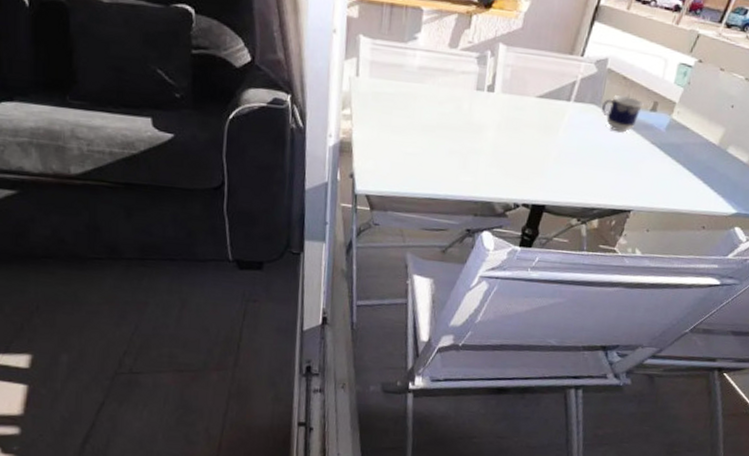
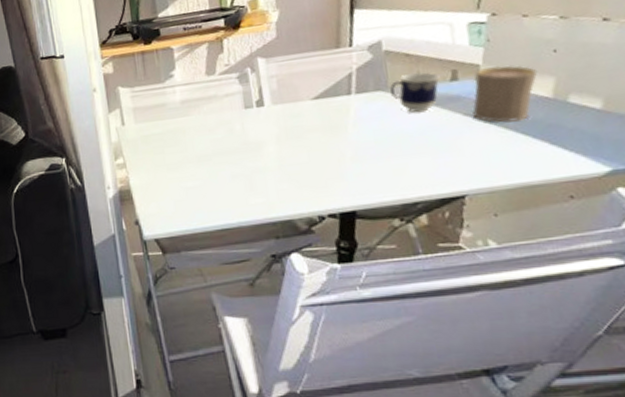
cup: none [658,105,715,159] -> present [473,65,538,123]

